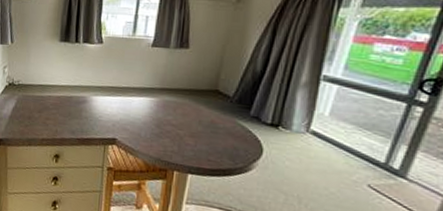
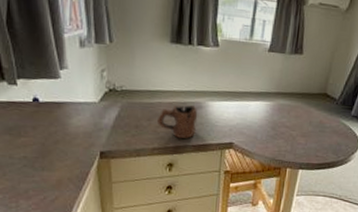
mug: none [46,99,83,132] -> present [156,105,198,138]

